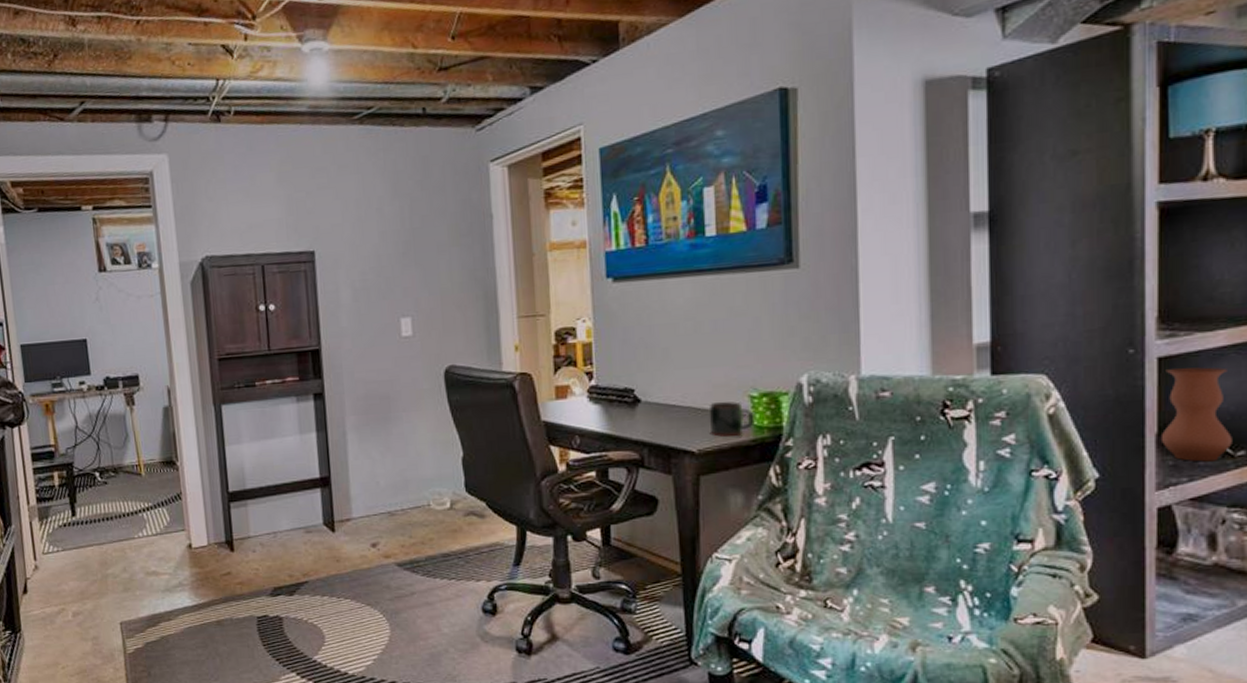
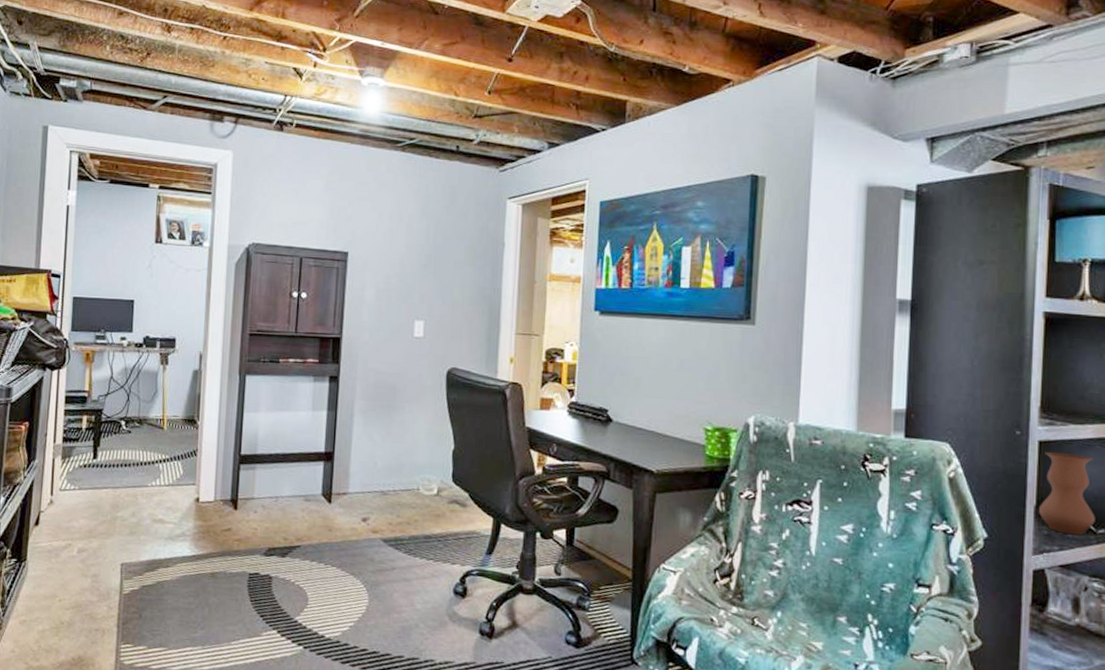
mug: present [709,402,754,437] -> none [668,431,707,462]

